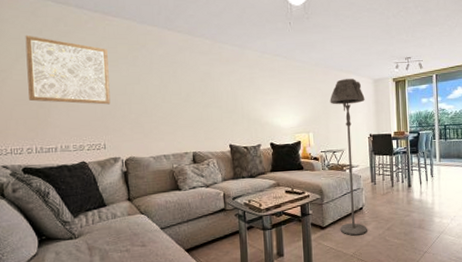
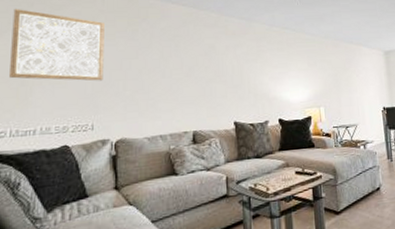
floor lamp: present [330,79,367,236] -> none [340,51,386,221]

